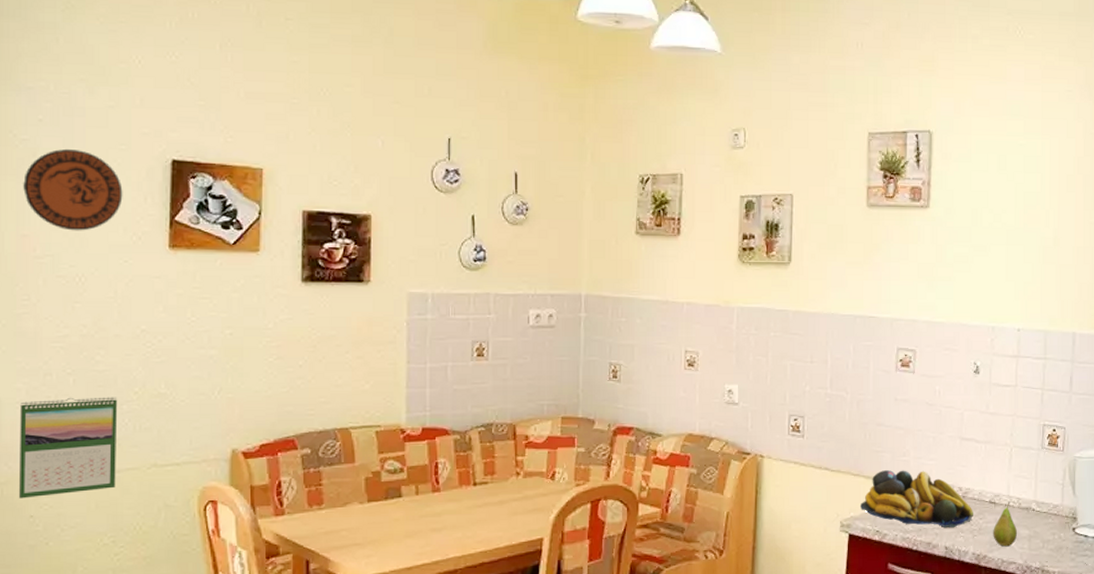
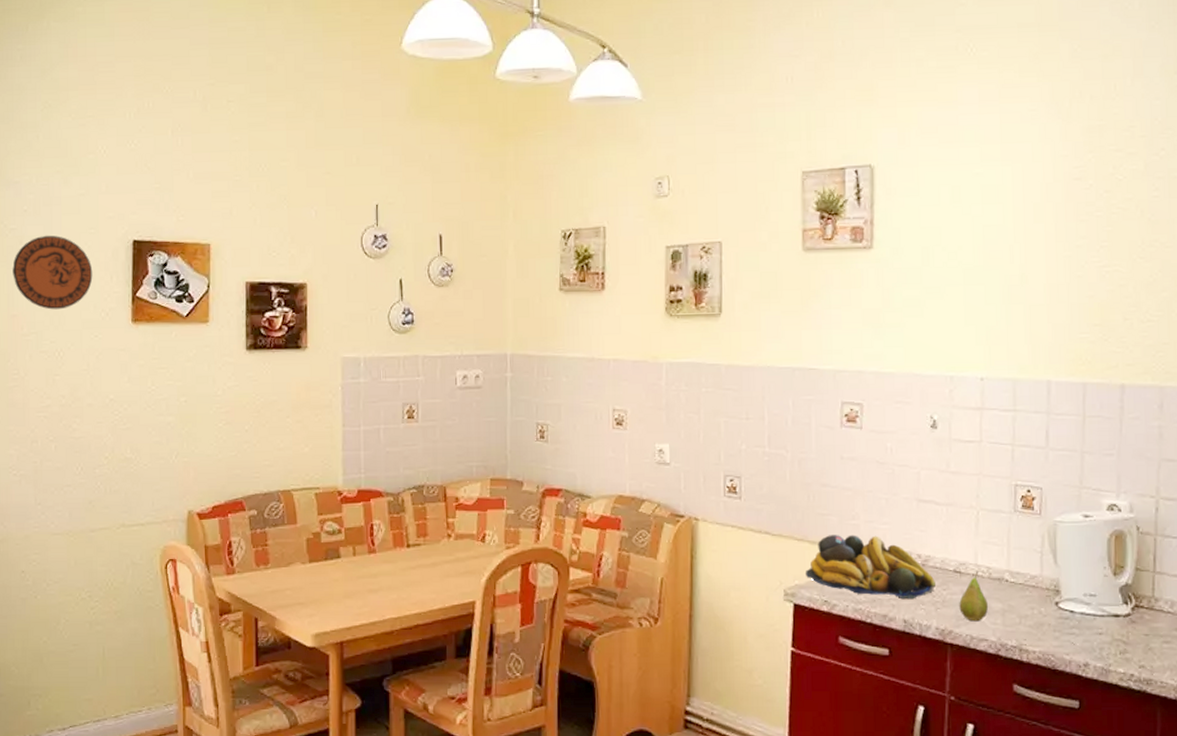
calendar: present [18,397,118,499] -> none [12,461,92,555]

